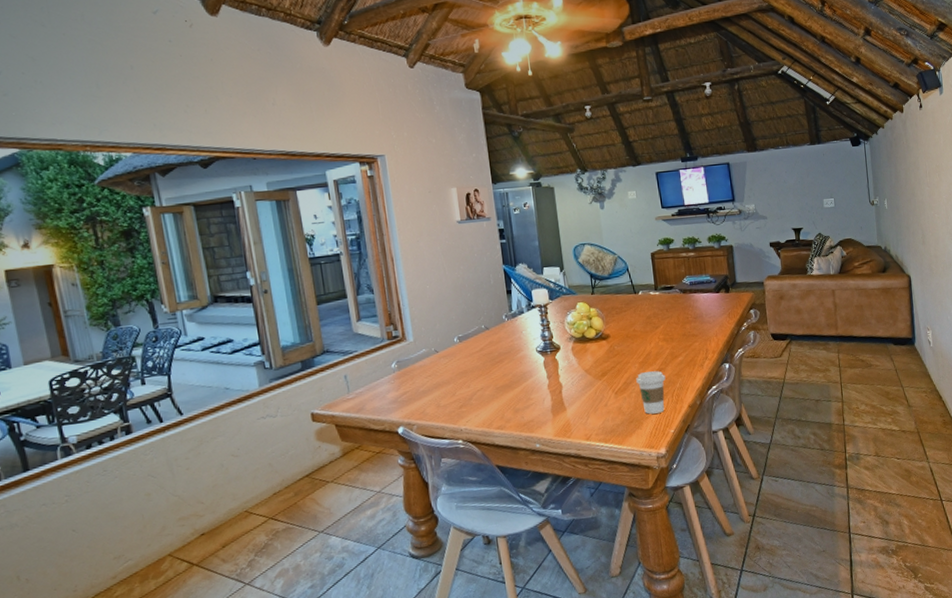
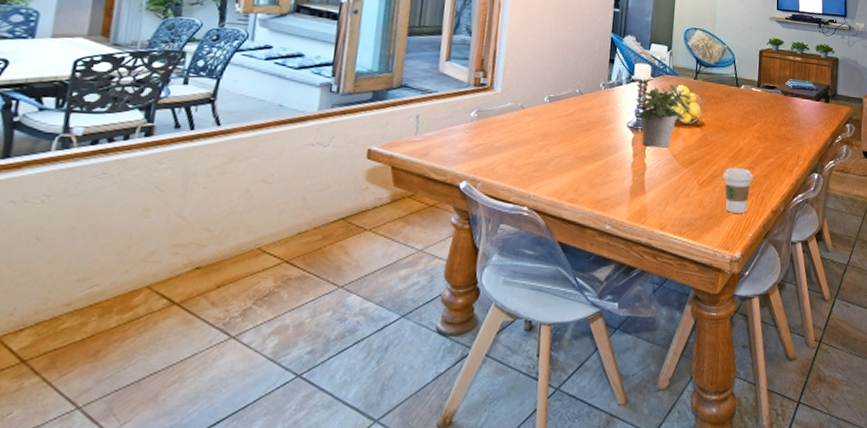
potted plant: none [544,303,593,367] -> present [638,84,691,148]

